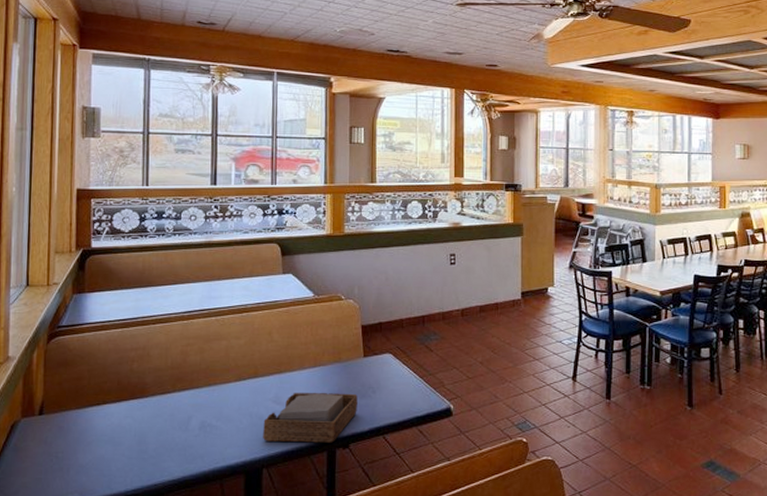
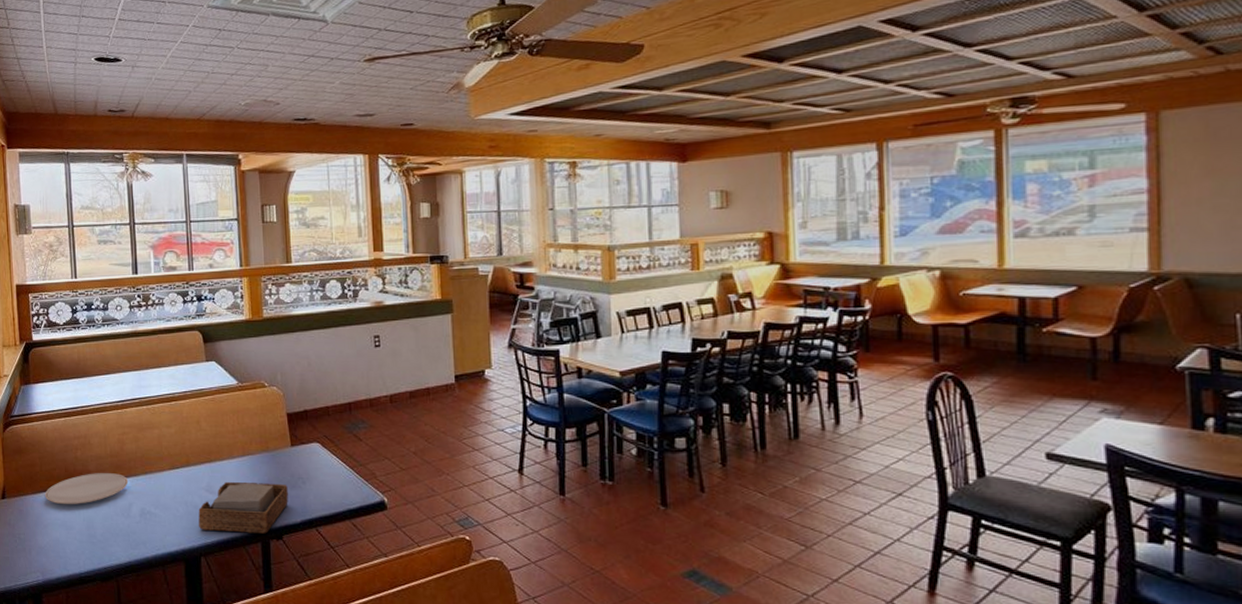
plate: none [91,386,189,420] -> present [44,473,129,505]

